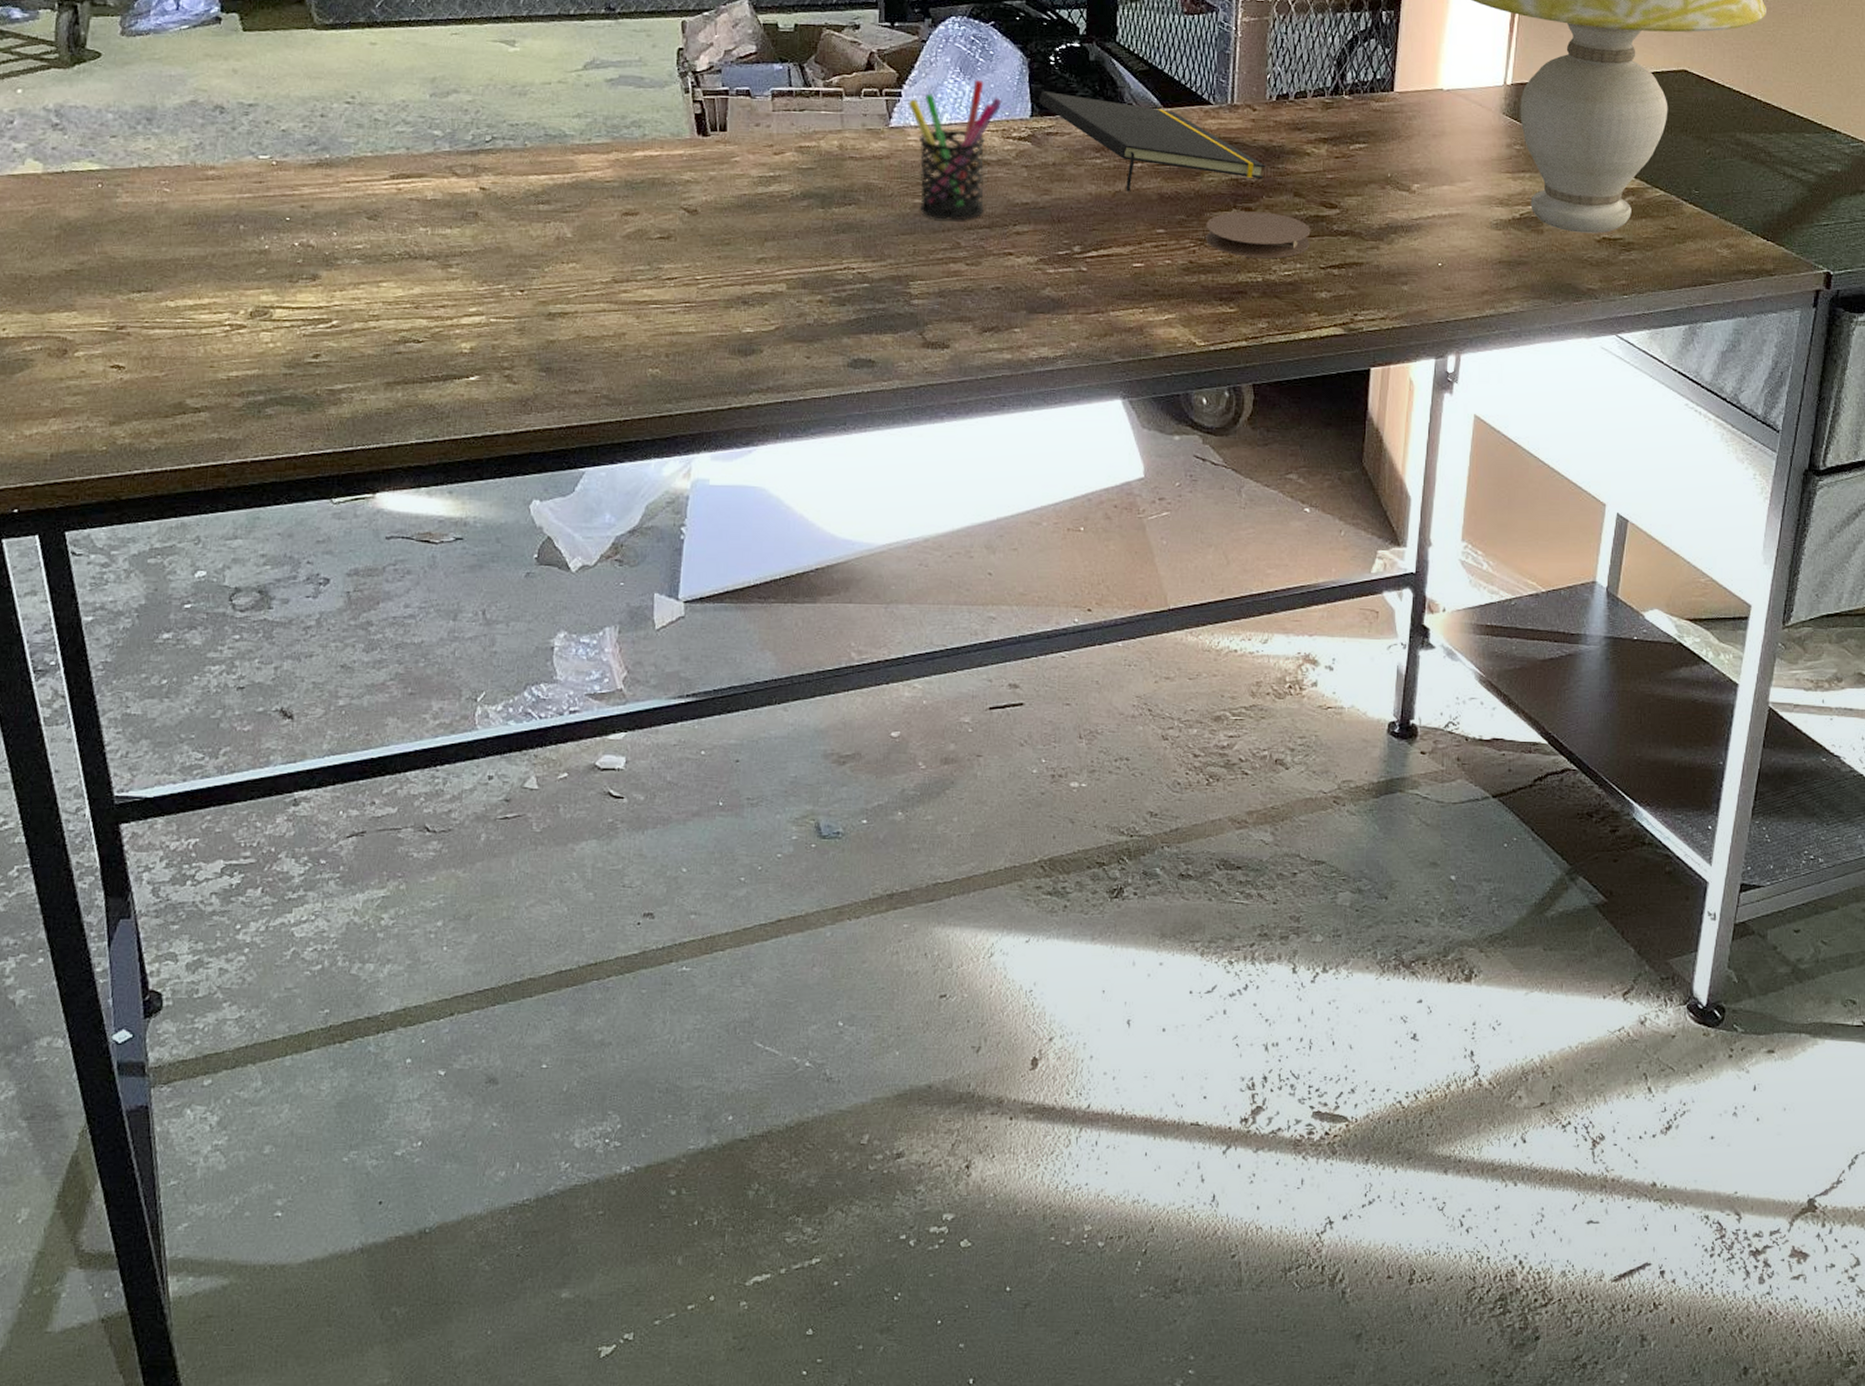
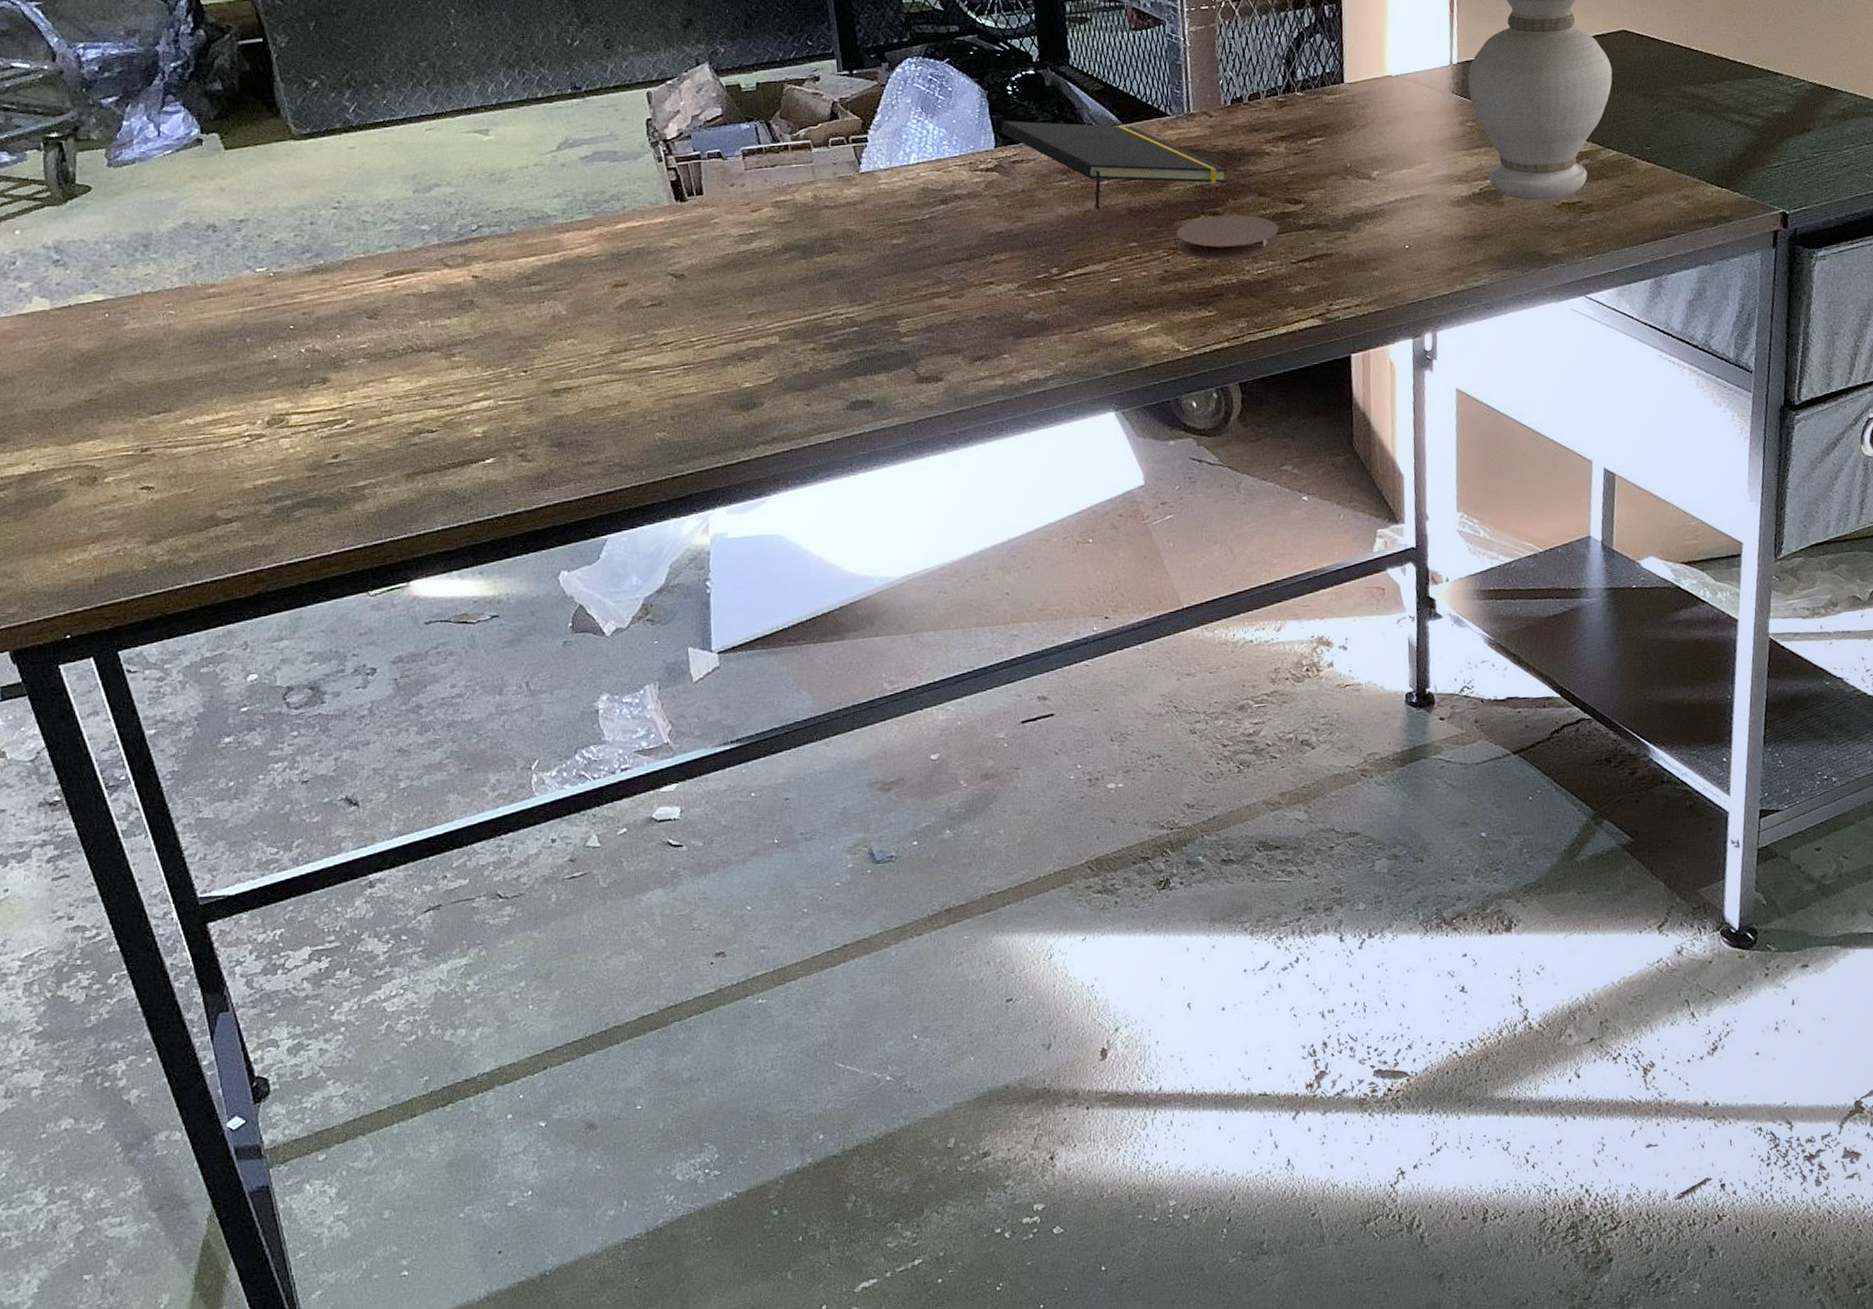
pen holder: present [908,80,1002,221] -> none [875,117,966,257]

